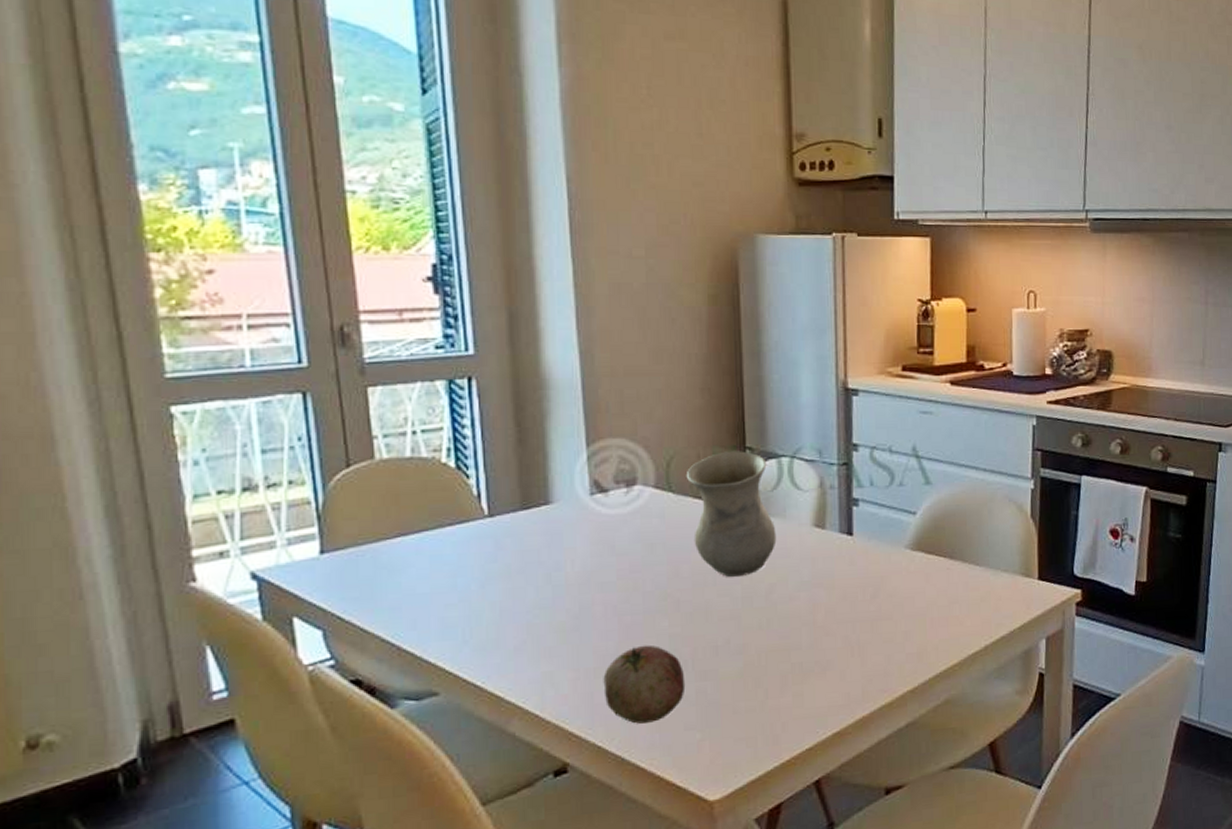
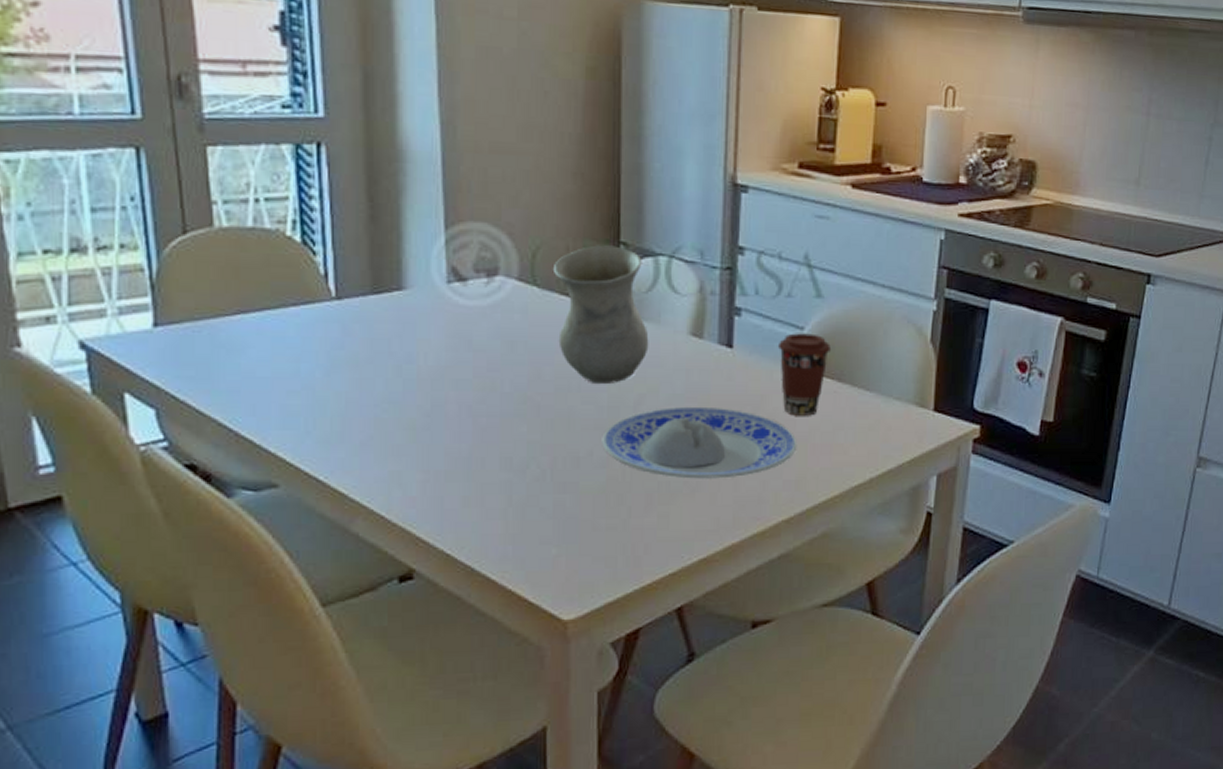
fruit: present [603,644,686,724] -> none [454,450,543,534]
plate: none [737,591,917,659] -> present [602,406,797,479]
coffee cup: none [893,517,943,593] -> present [777,333,832,416]

